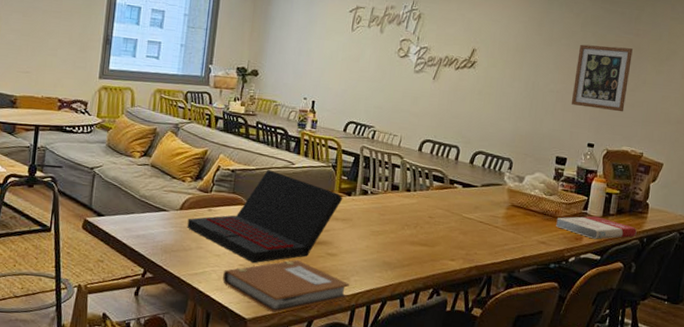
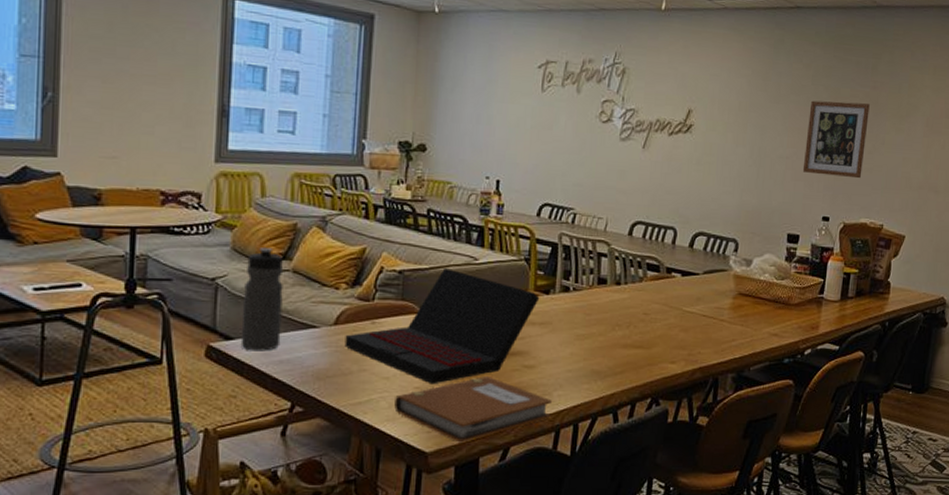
water bottle: none [109,146,144,227] -> present [240,247,283,351]
book: present [556,216,637,240] -> none [789,300,878,327]

